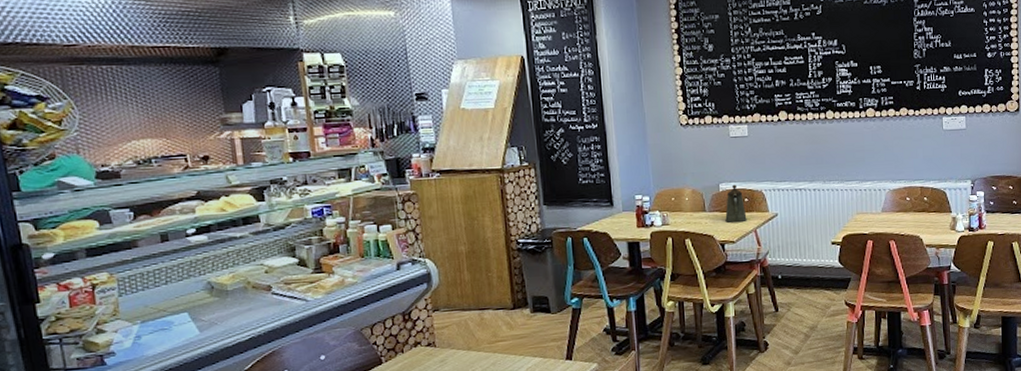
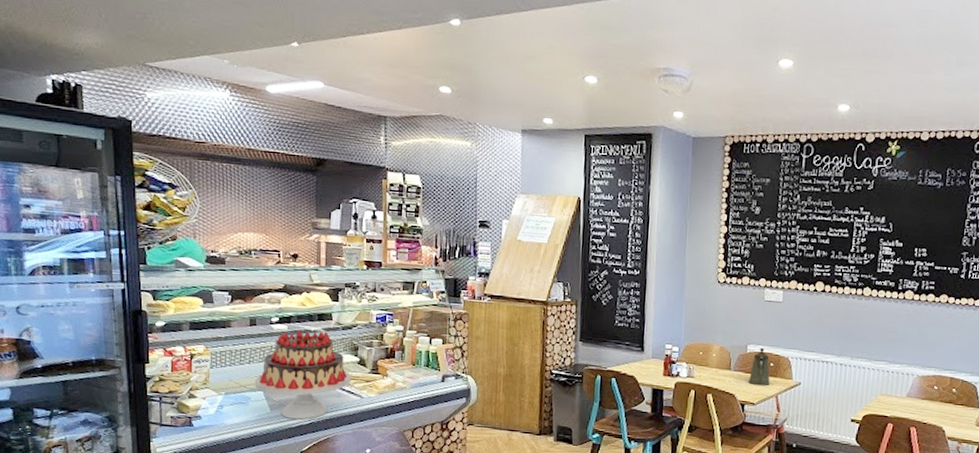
cake: none [176,236,292,338] -> present [255,329,351,420]

